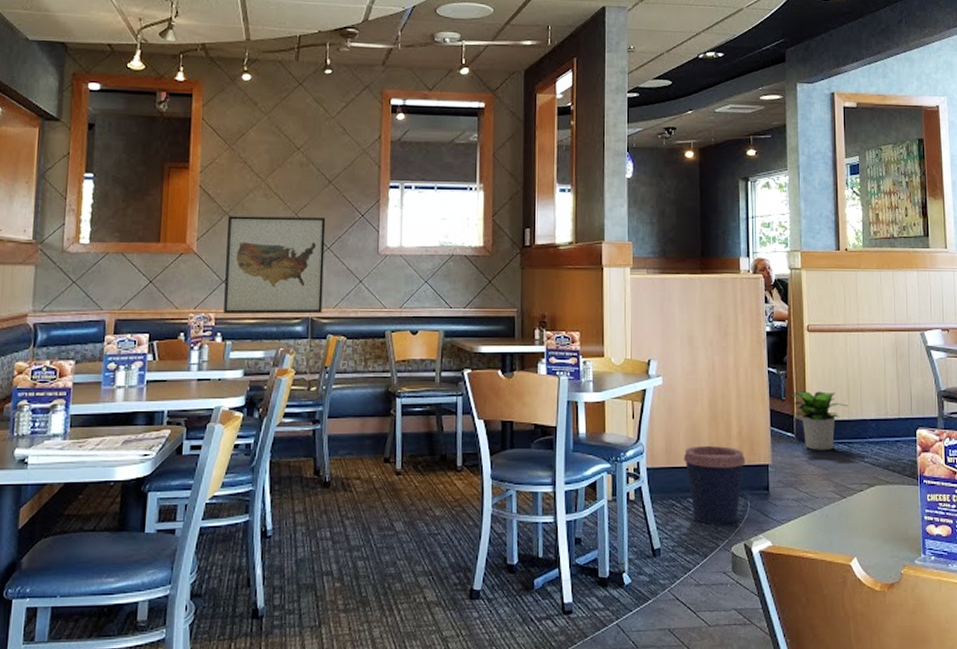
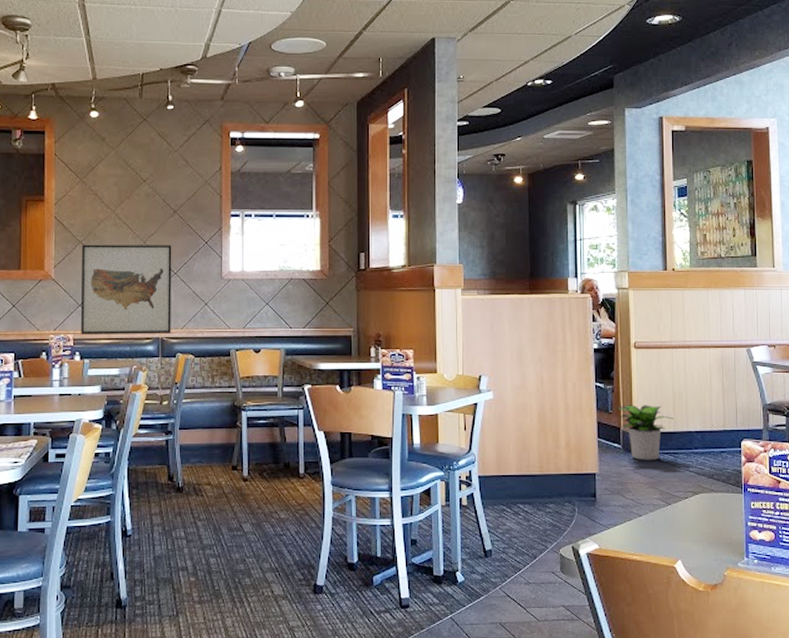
coffee cup: present [683,446,746,526] -> none [513,456,573,529]

